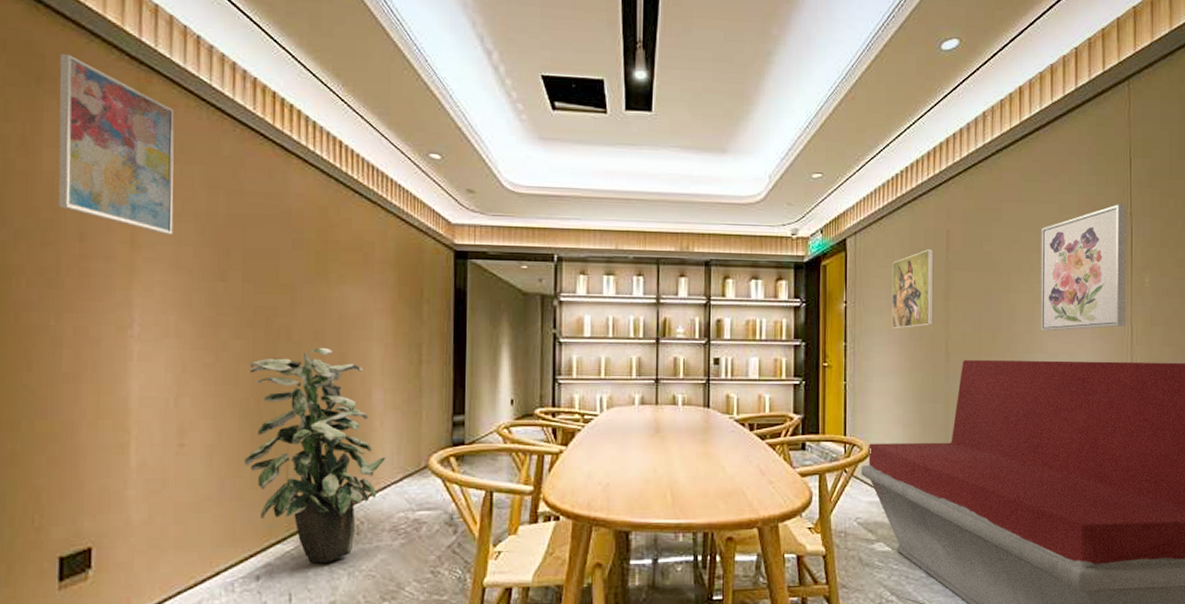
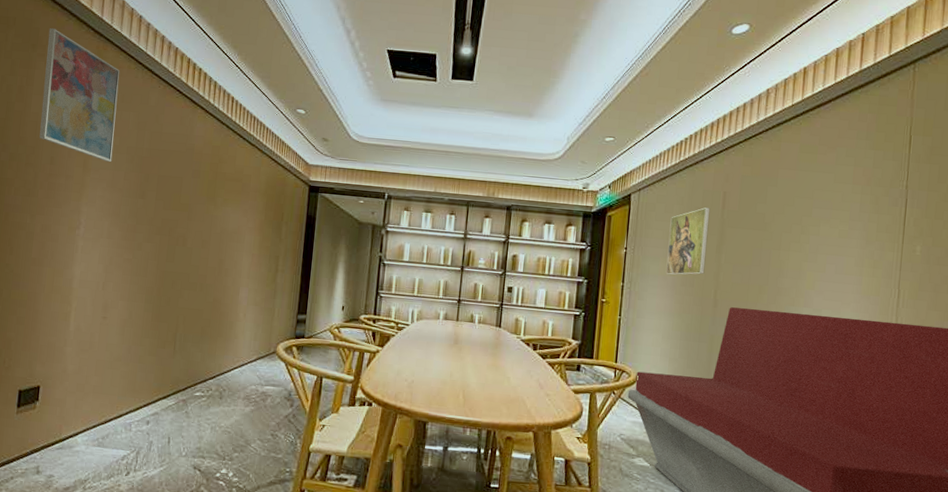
indoor plant: present [243,347,385,564] -> none [145,253,245,418]
wall art: present [1040,204,1127,331] -> none [807,177,903,290]

